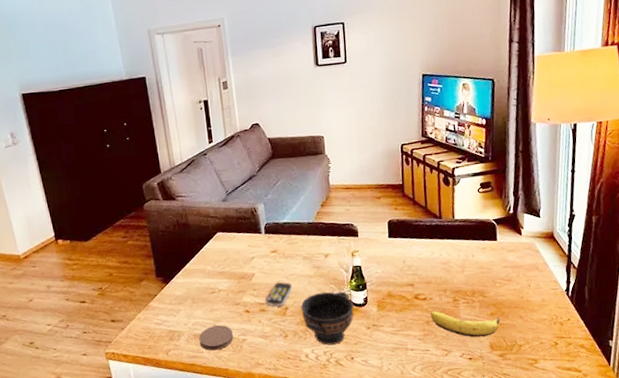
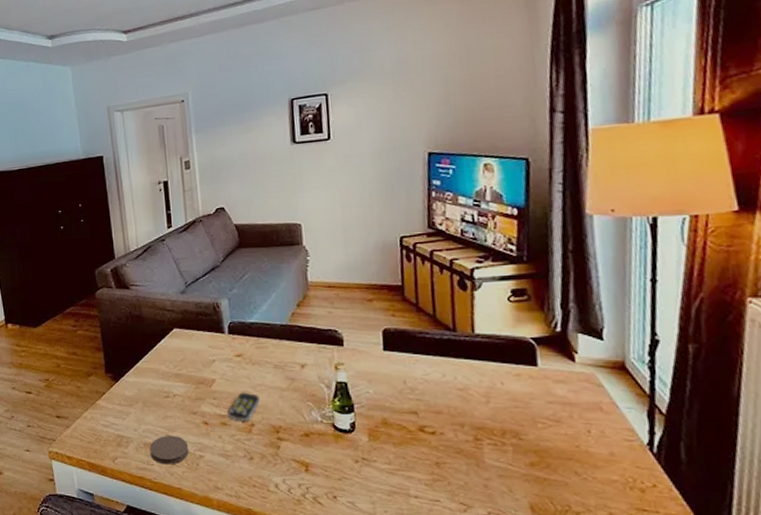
bowl: present [300,291,354,345] -> none [270,410,337,477]
banana: present [431,311,500,338] -> none [442,450,545,494]

